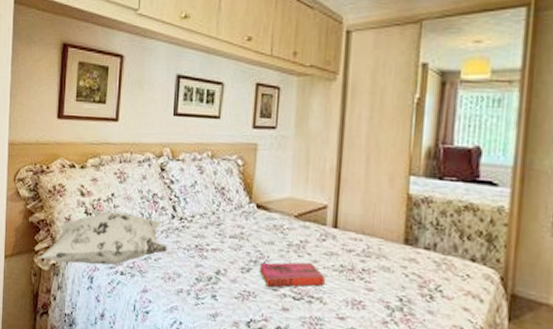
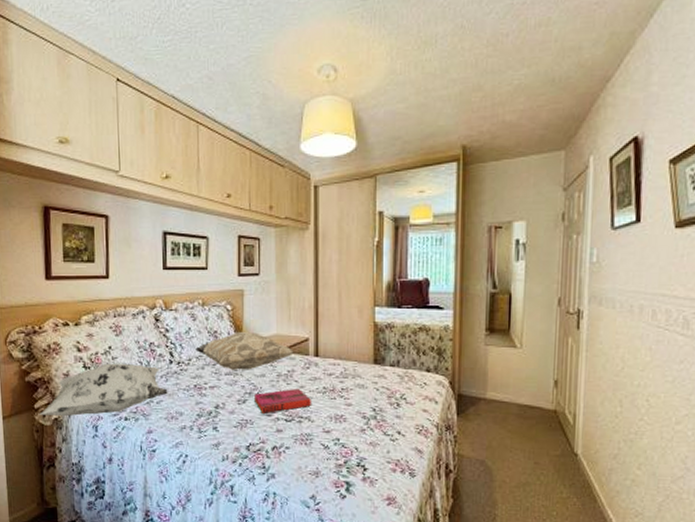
decorative pillow: none [200,190,309,236] -> present [195,331,294,370]

